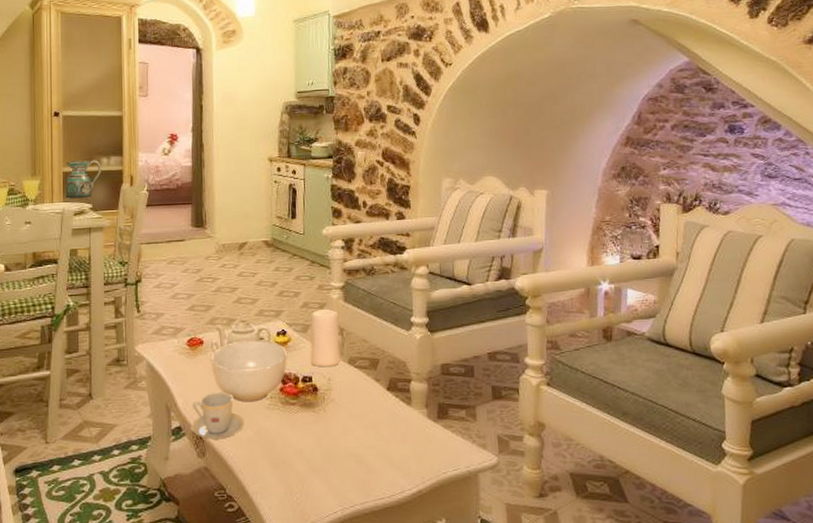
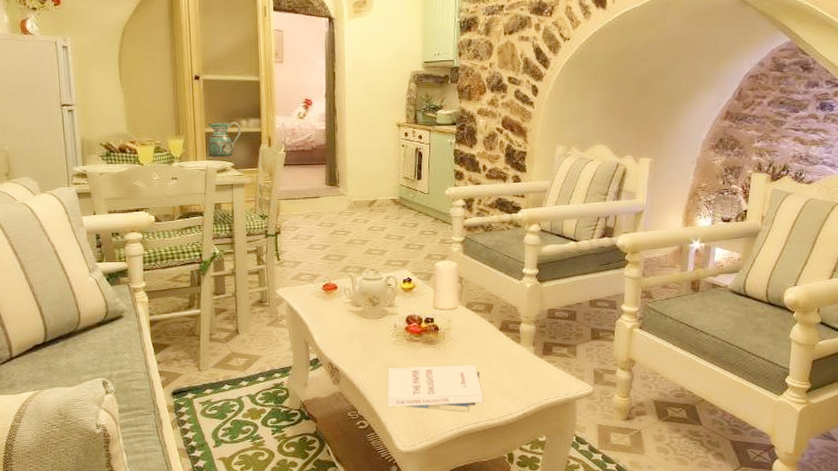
teacup: present [191,391,243,440] -> none [327,329,373,370]
bowl: present [210,340,288,402] -> none [344,286,413,339]
books: none [259,431,371,490] -> present [387,364,484,412]

